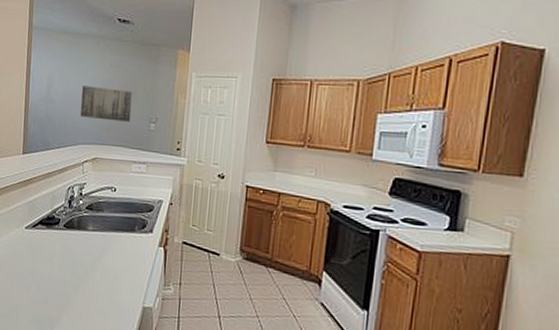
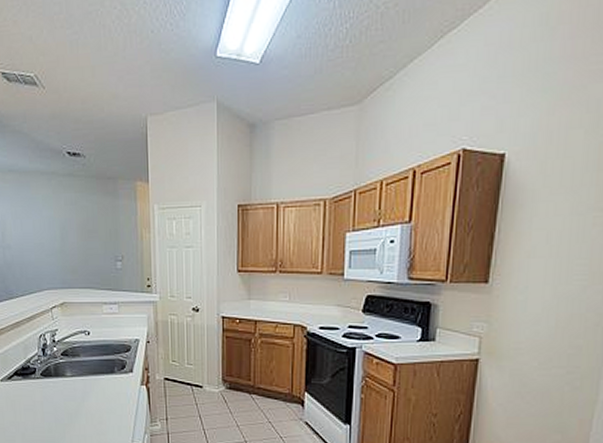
wall art: present [80,86,133,122] -> none [38,227,95,263]

